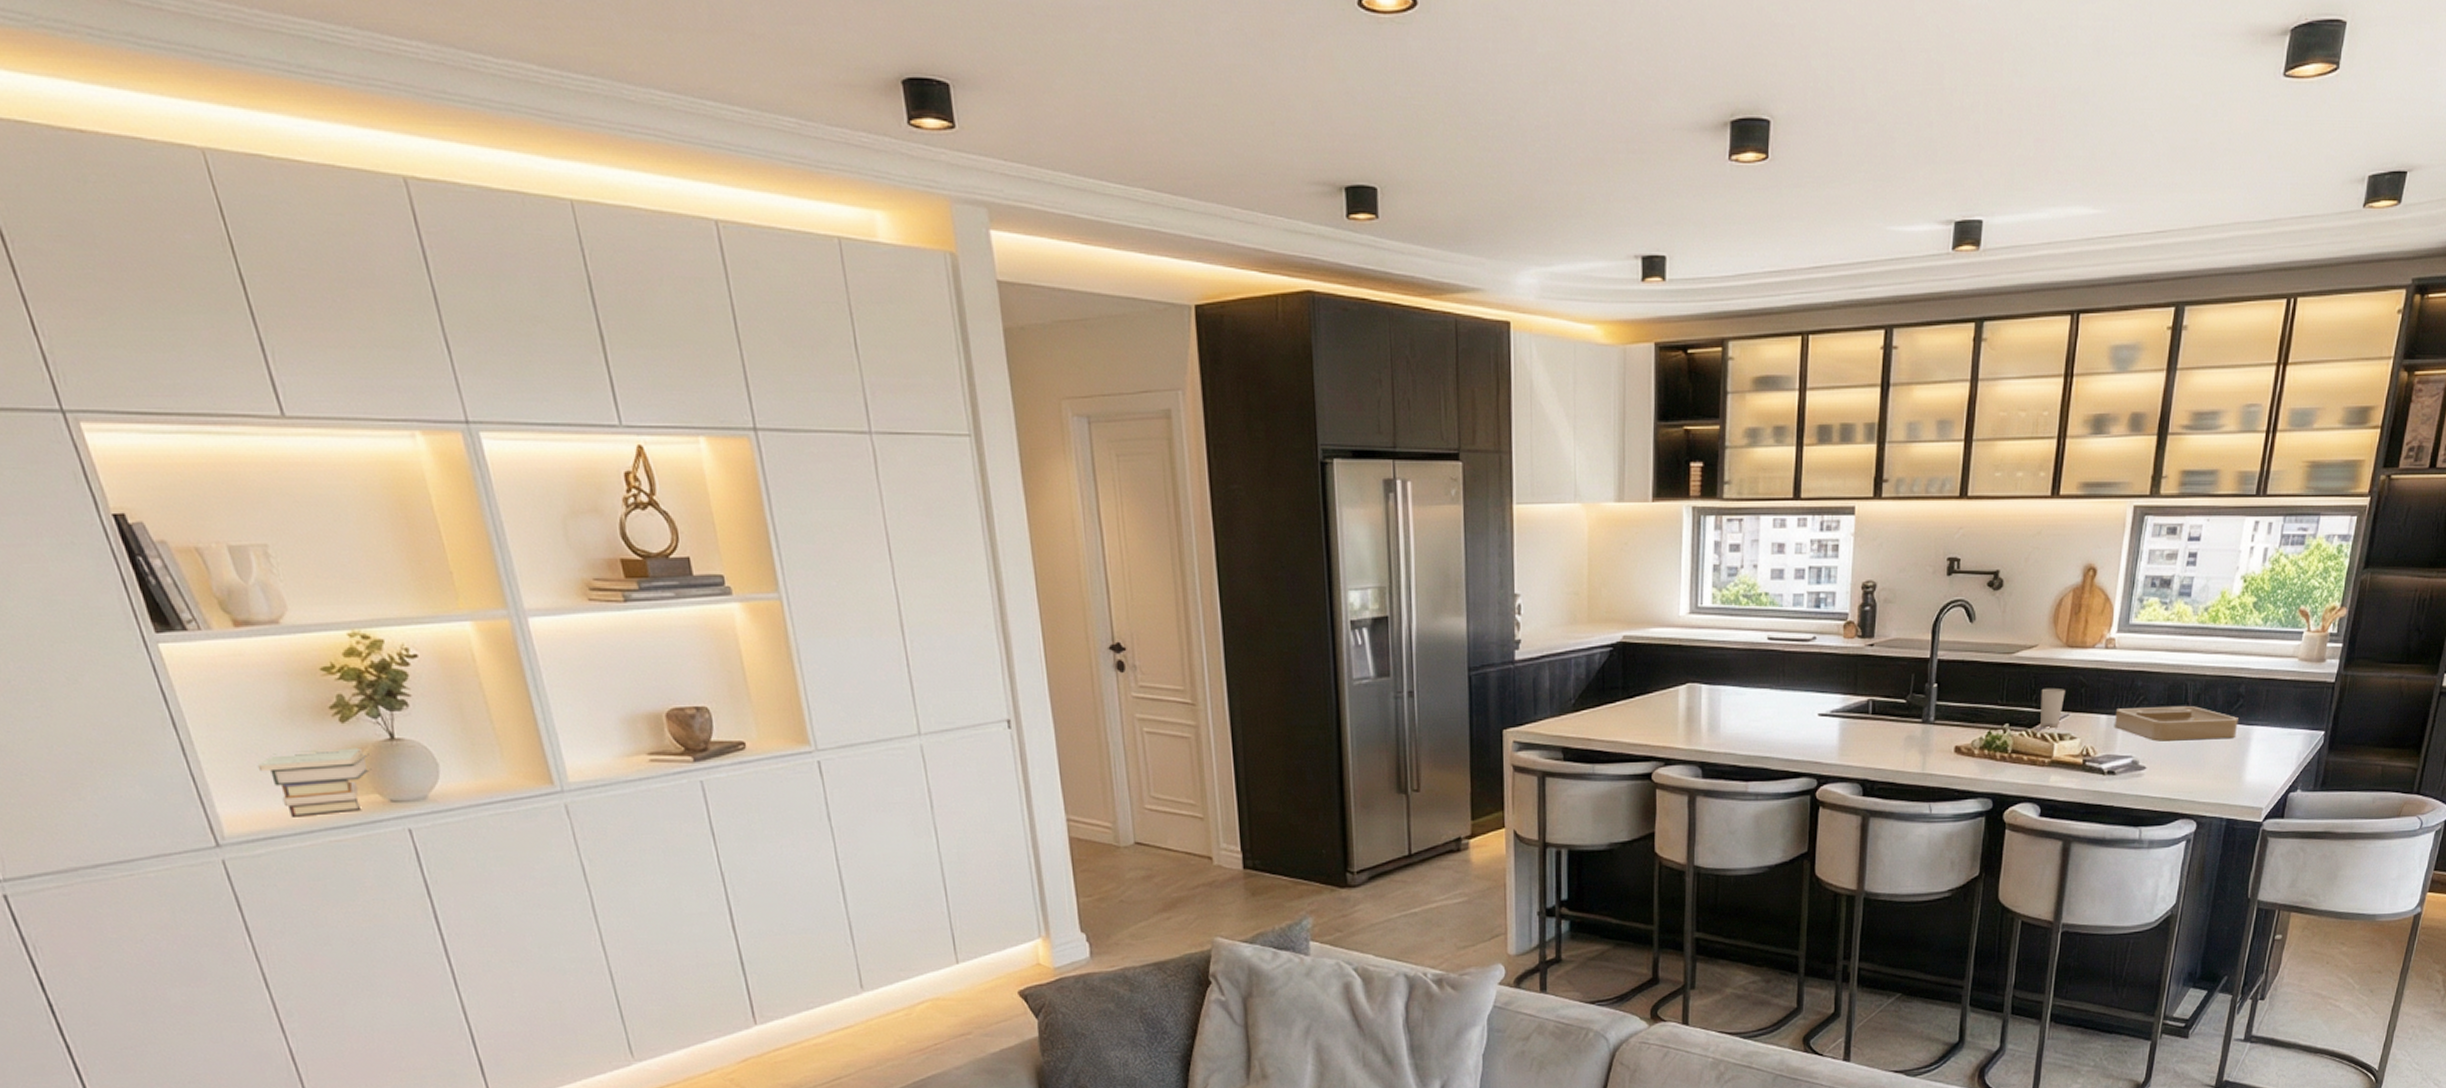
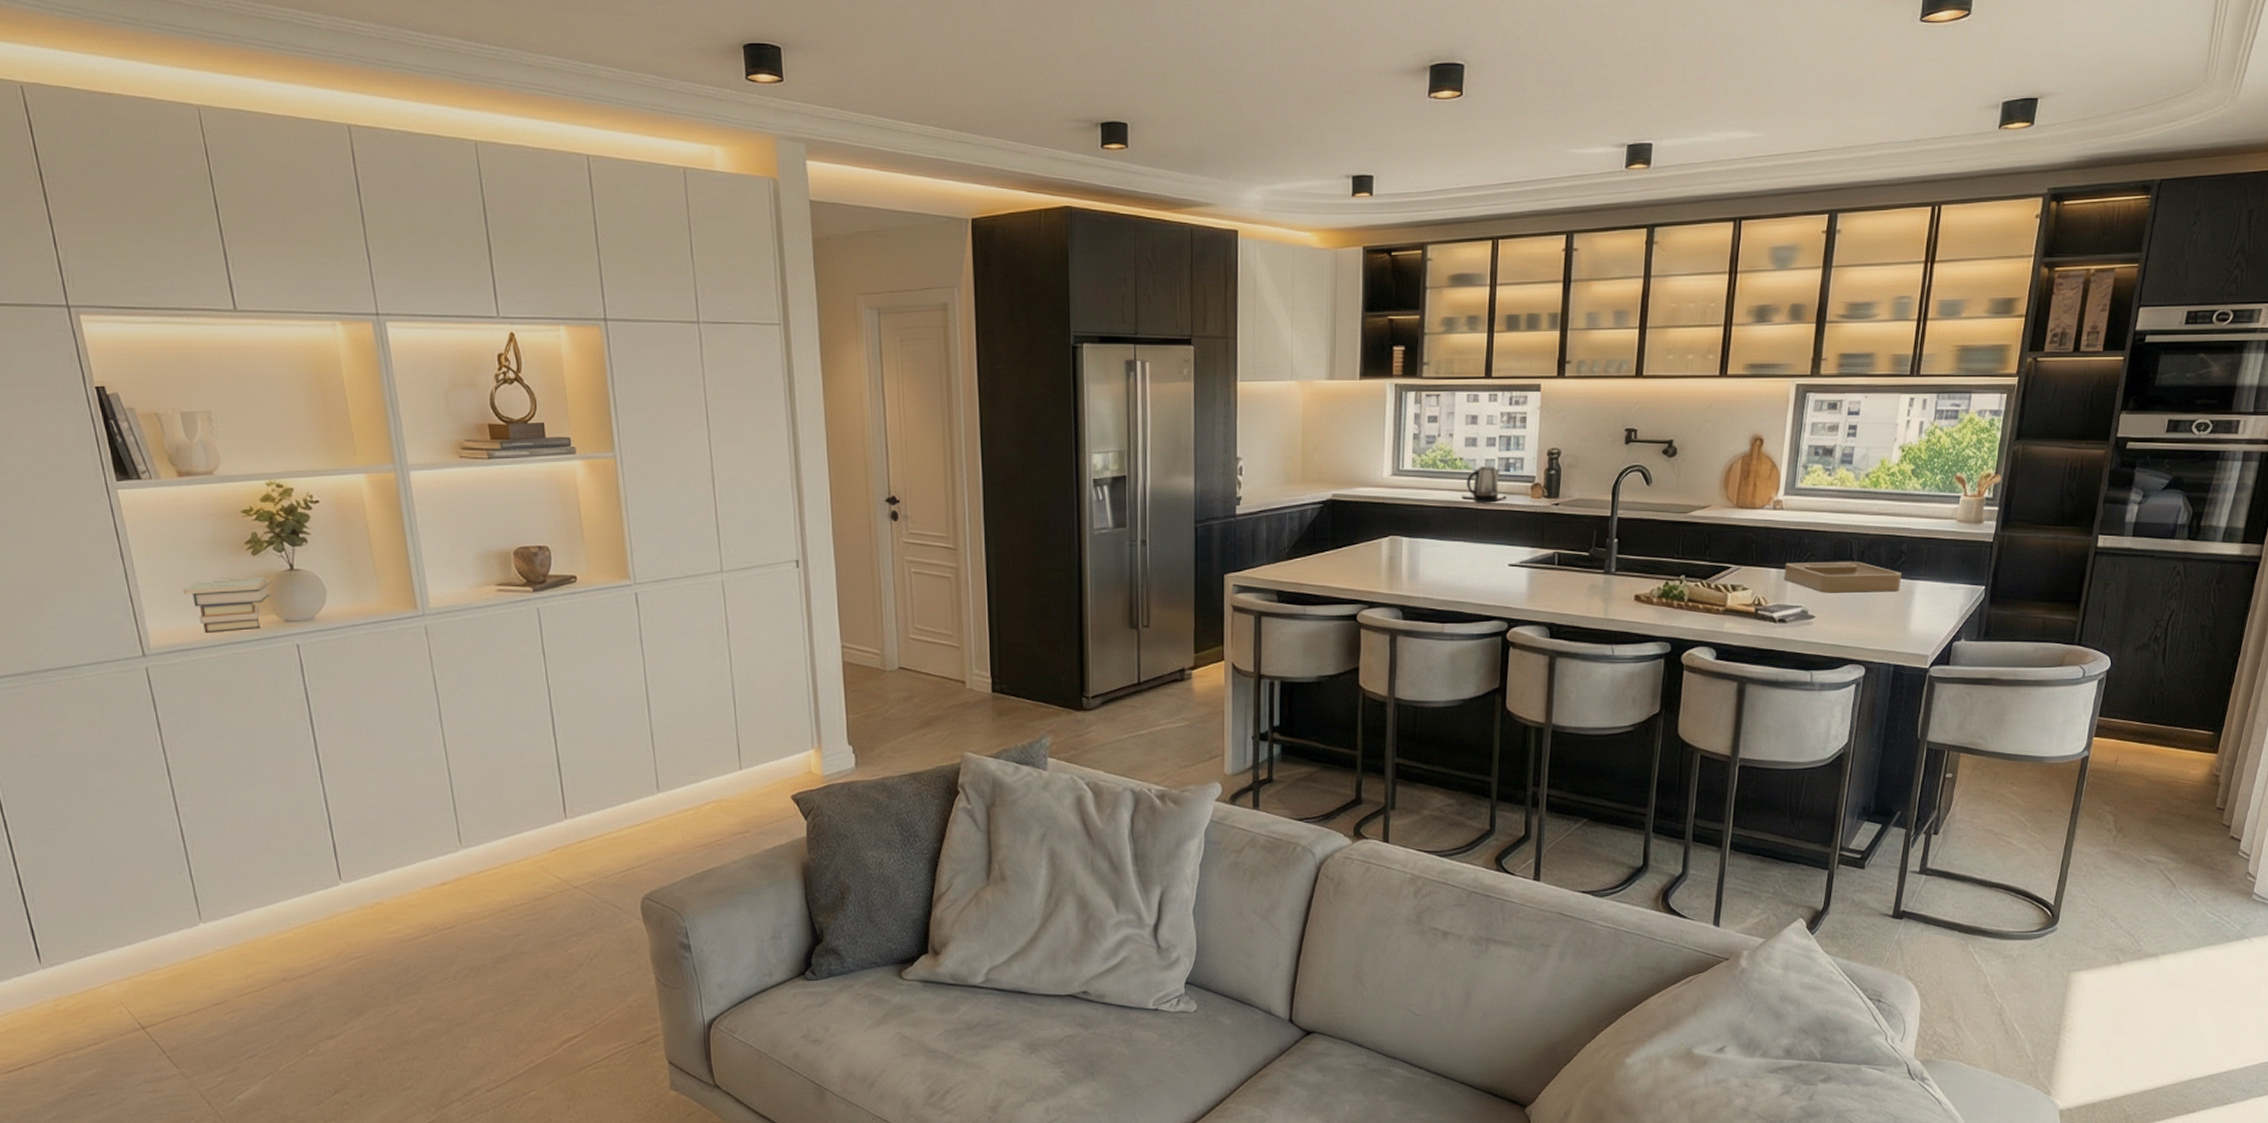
kettle: none [1773,601,1809,645] -> present [1467,465,1500,503]
cup: present [2040,688,2065,730] -> none [1714,544,1737,581]

